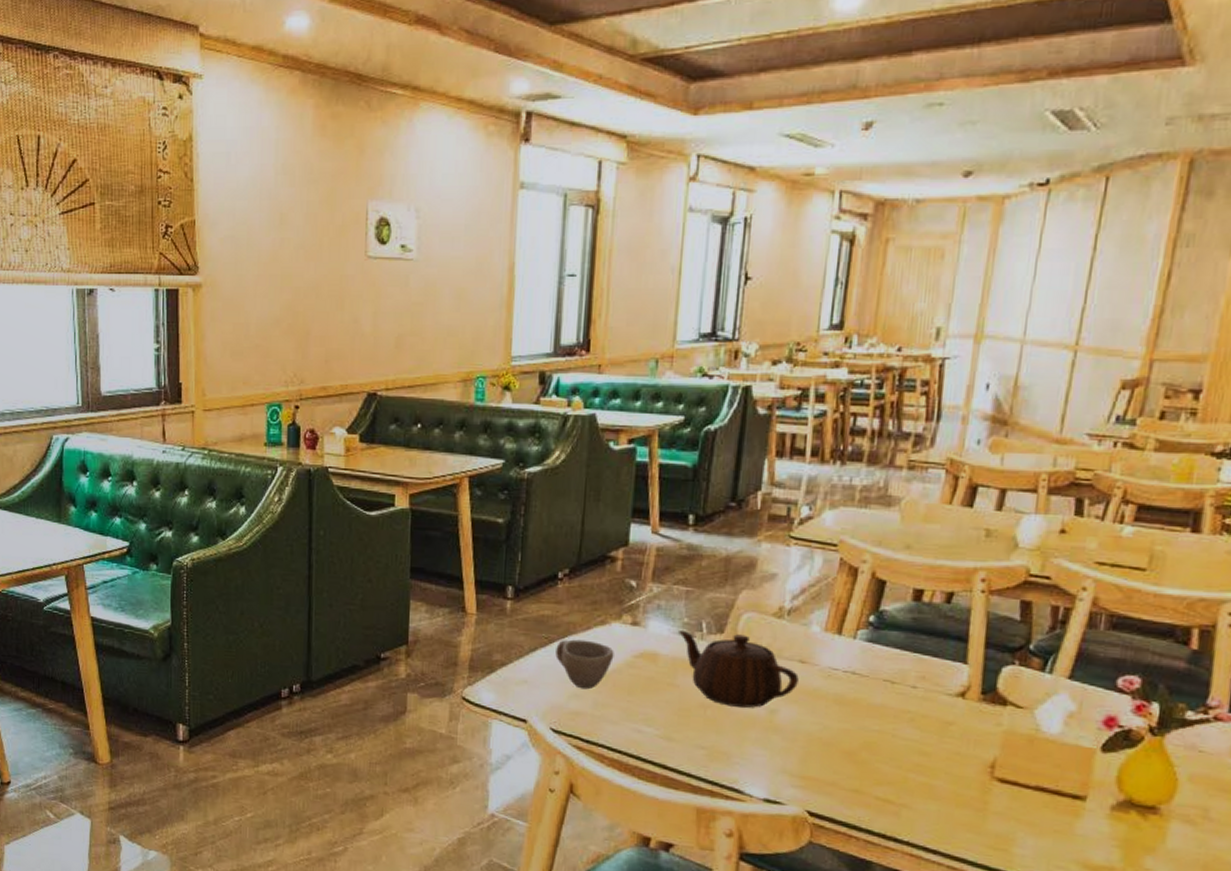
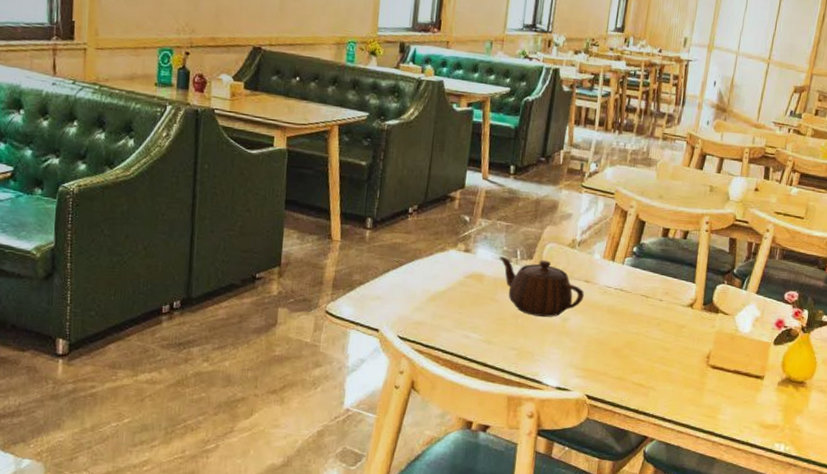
cup: present [555,639,614,690] -> none [404,263,450,304]

